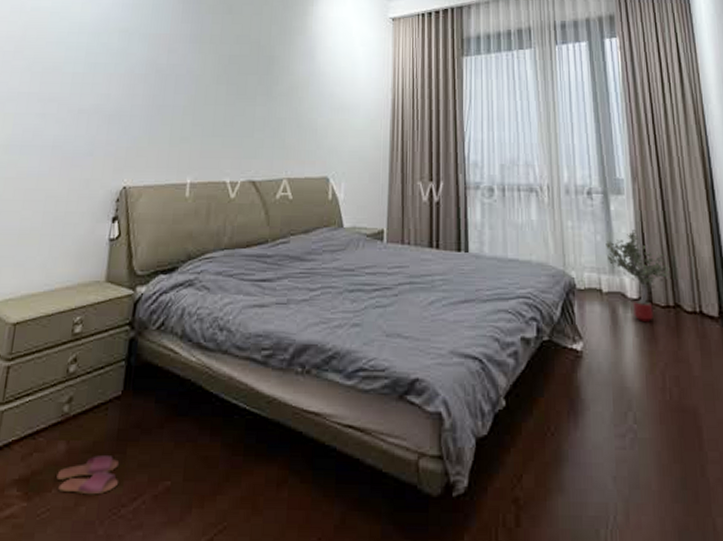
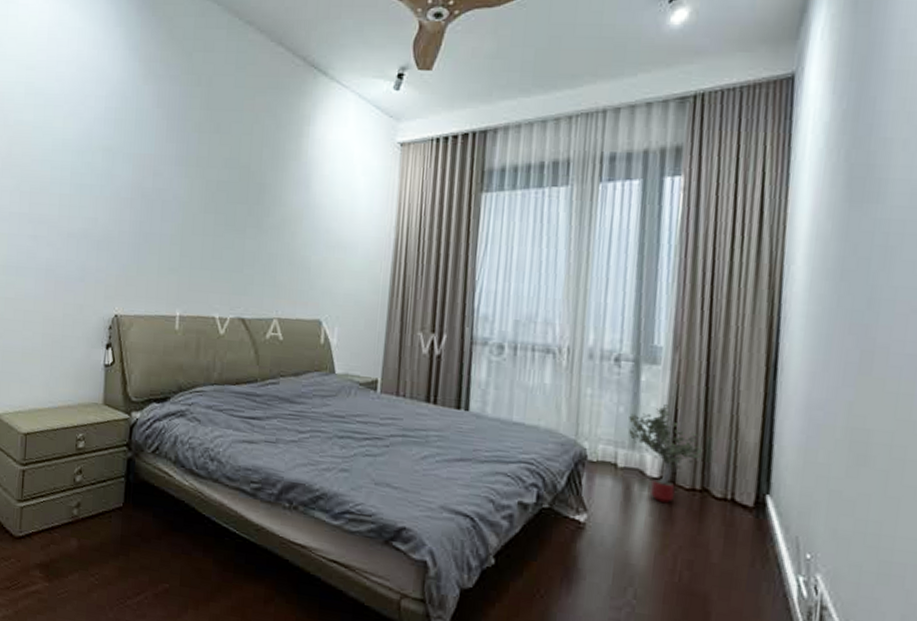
slippers: present [56,456,120,495] -> none [71,554,124,586]

